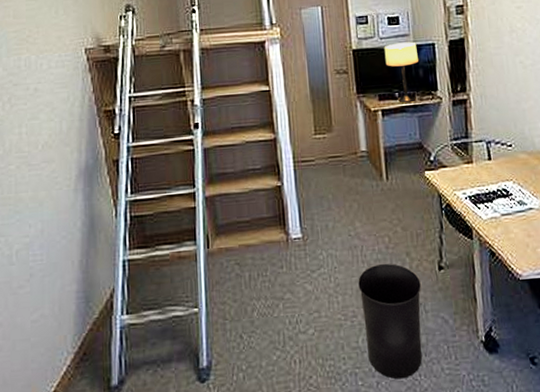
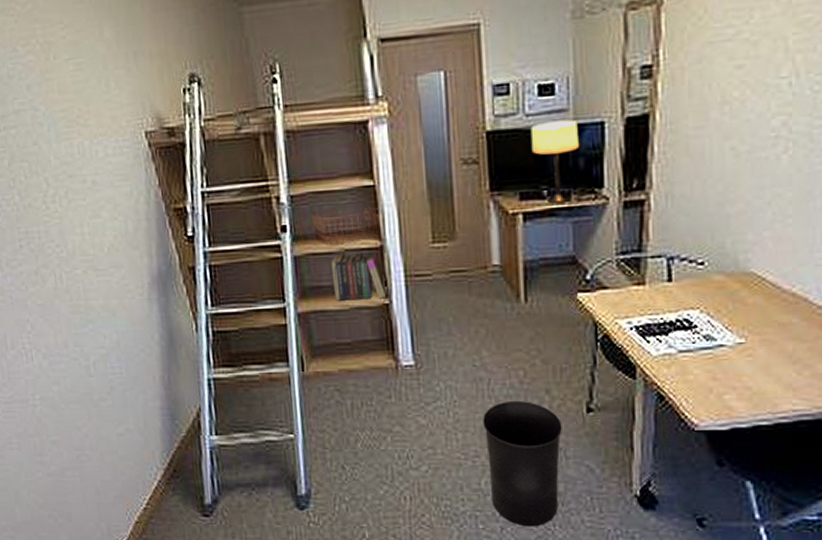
basket: none [219,106,274,139] -> present [311,206,380,246]
books: none [234,142,280,185] -> present [331,251,388,301]

